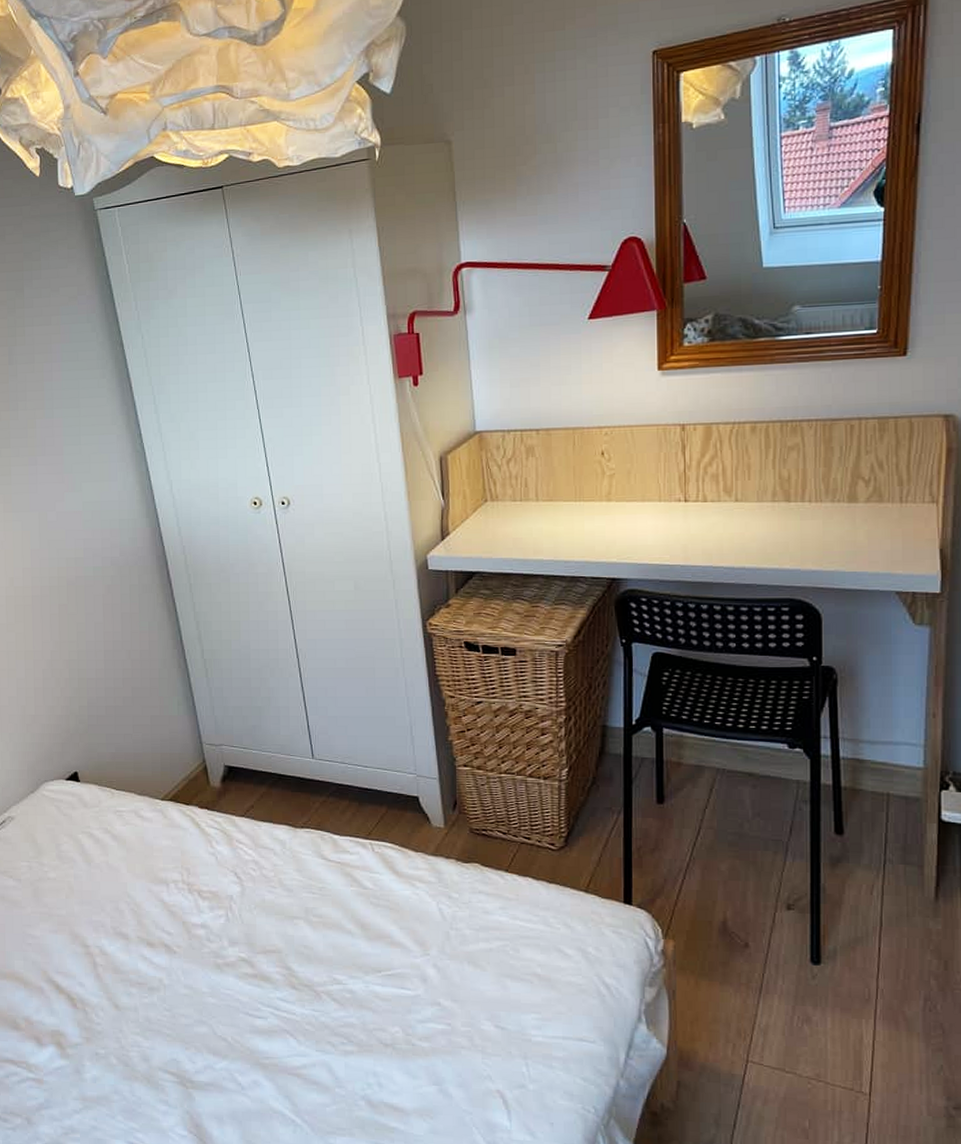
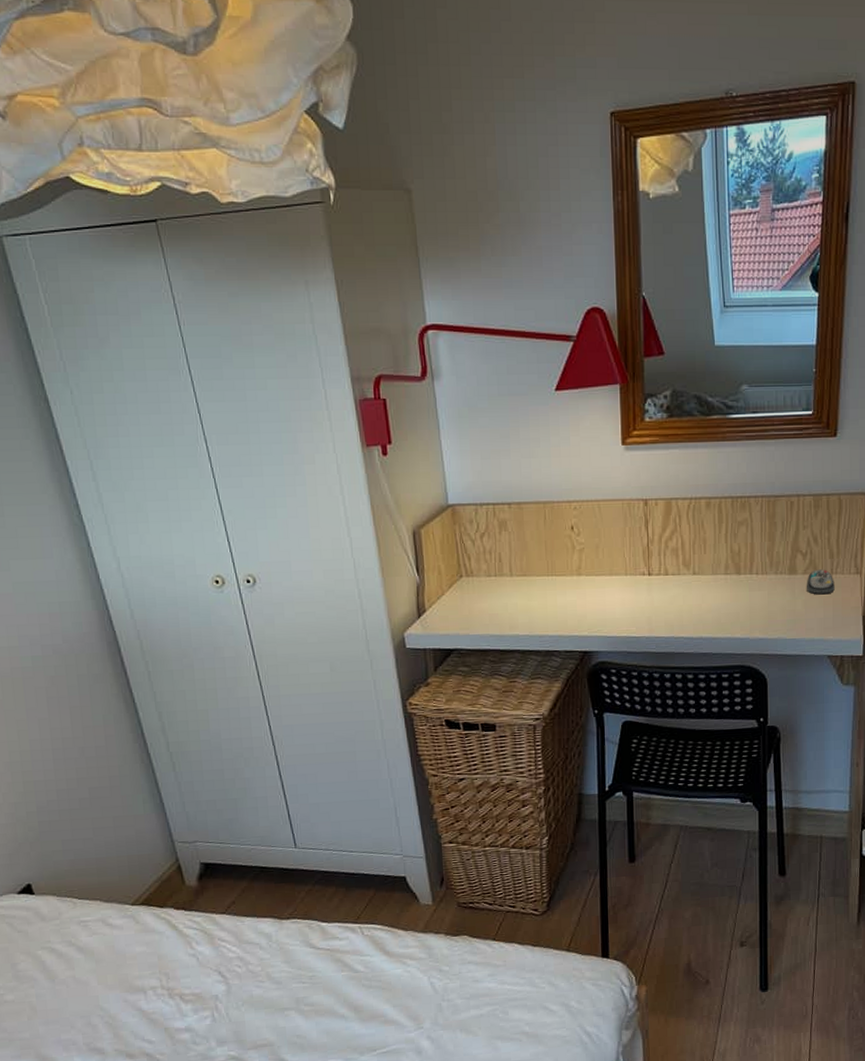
computer mouse: none [870,497,904,525] -> present [807,569,835,595]

